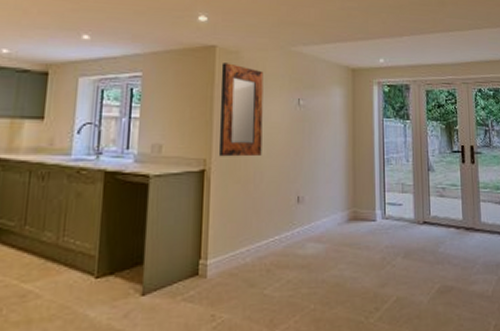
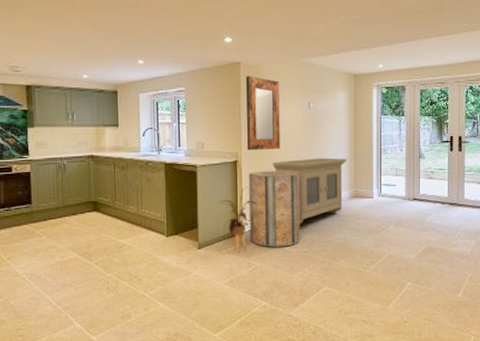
house plant: none [177,205,232,300] -> present [219,187,259,253]
trash can: none [215,184,286,291] -> present [248,170,301,247]
storage cabinet: none [250,168,344,258] -> present [272,158,347,225]

